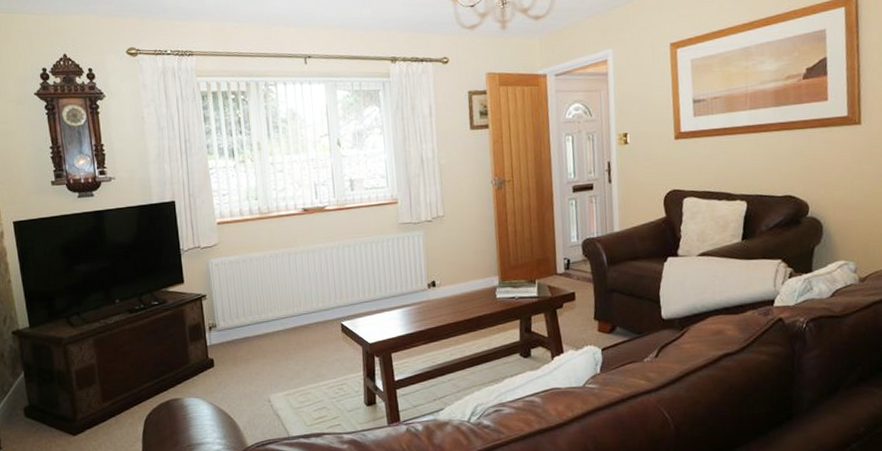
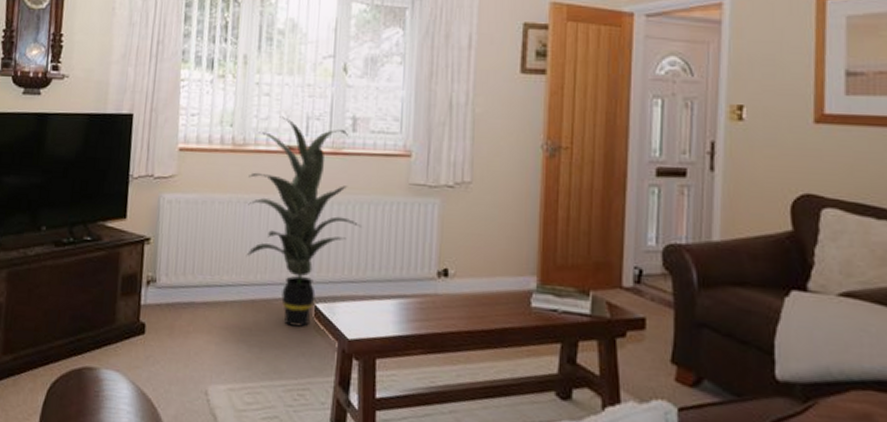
indoor plant: none [276,186,368,341] -> present [247,116,361,327]

